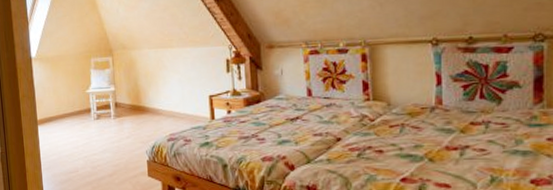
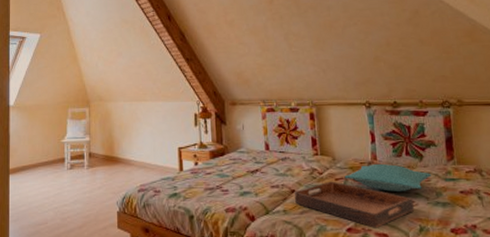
serving tray: none [341,128,486,178] -> present [295,181,415,228]
pillow: none [401,108,511,139] -> present [344,163,431,191]

